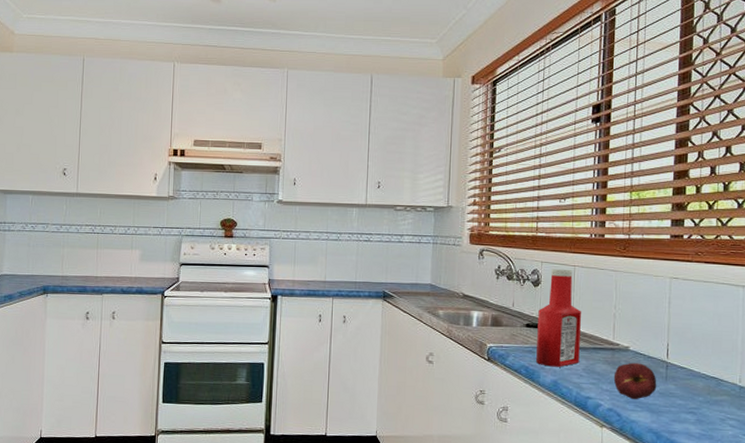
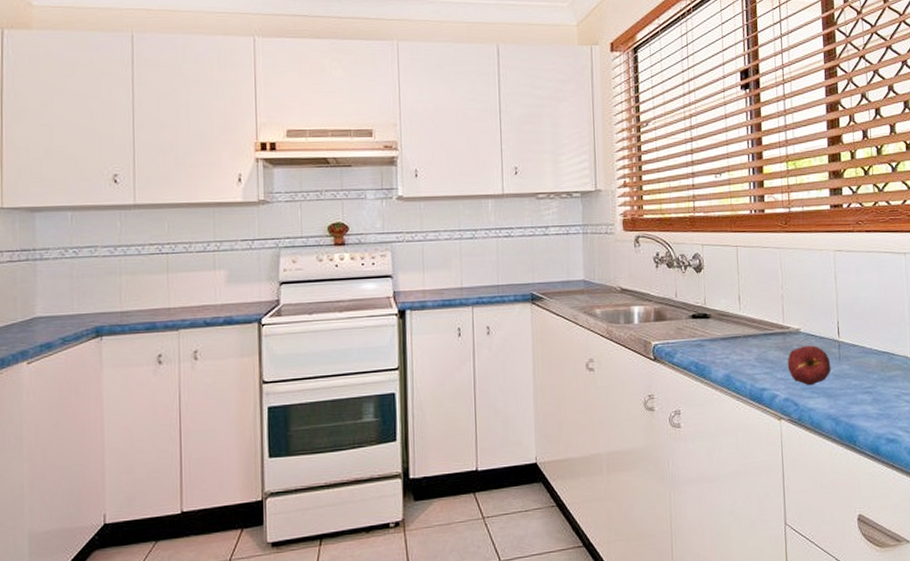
ketchup bottle: present [536,269,582,367] -> none [703,251,751,360]

